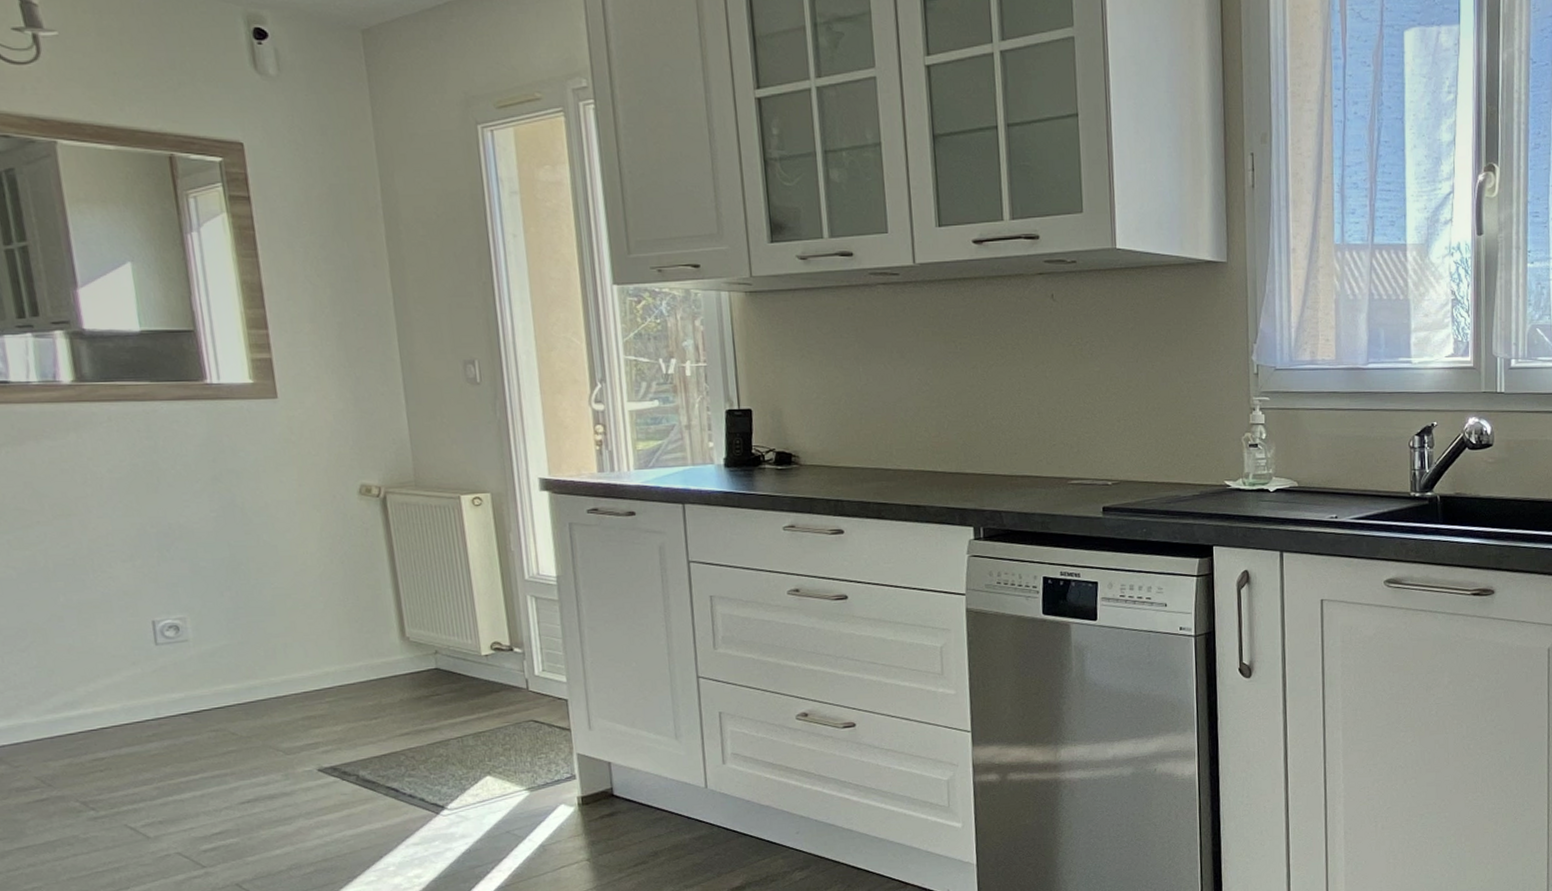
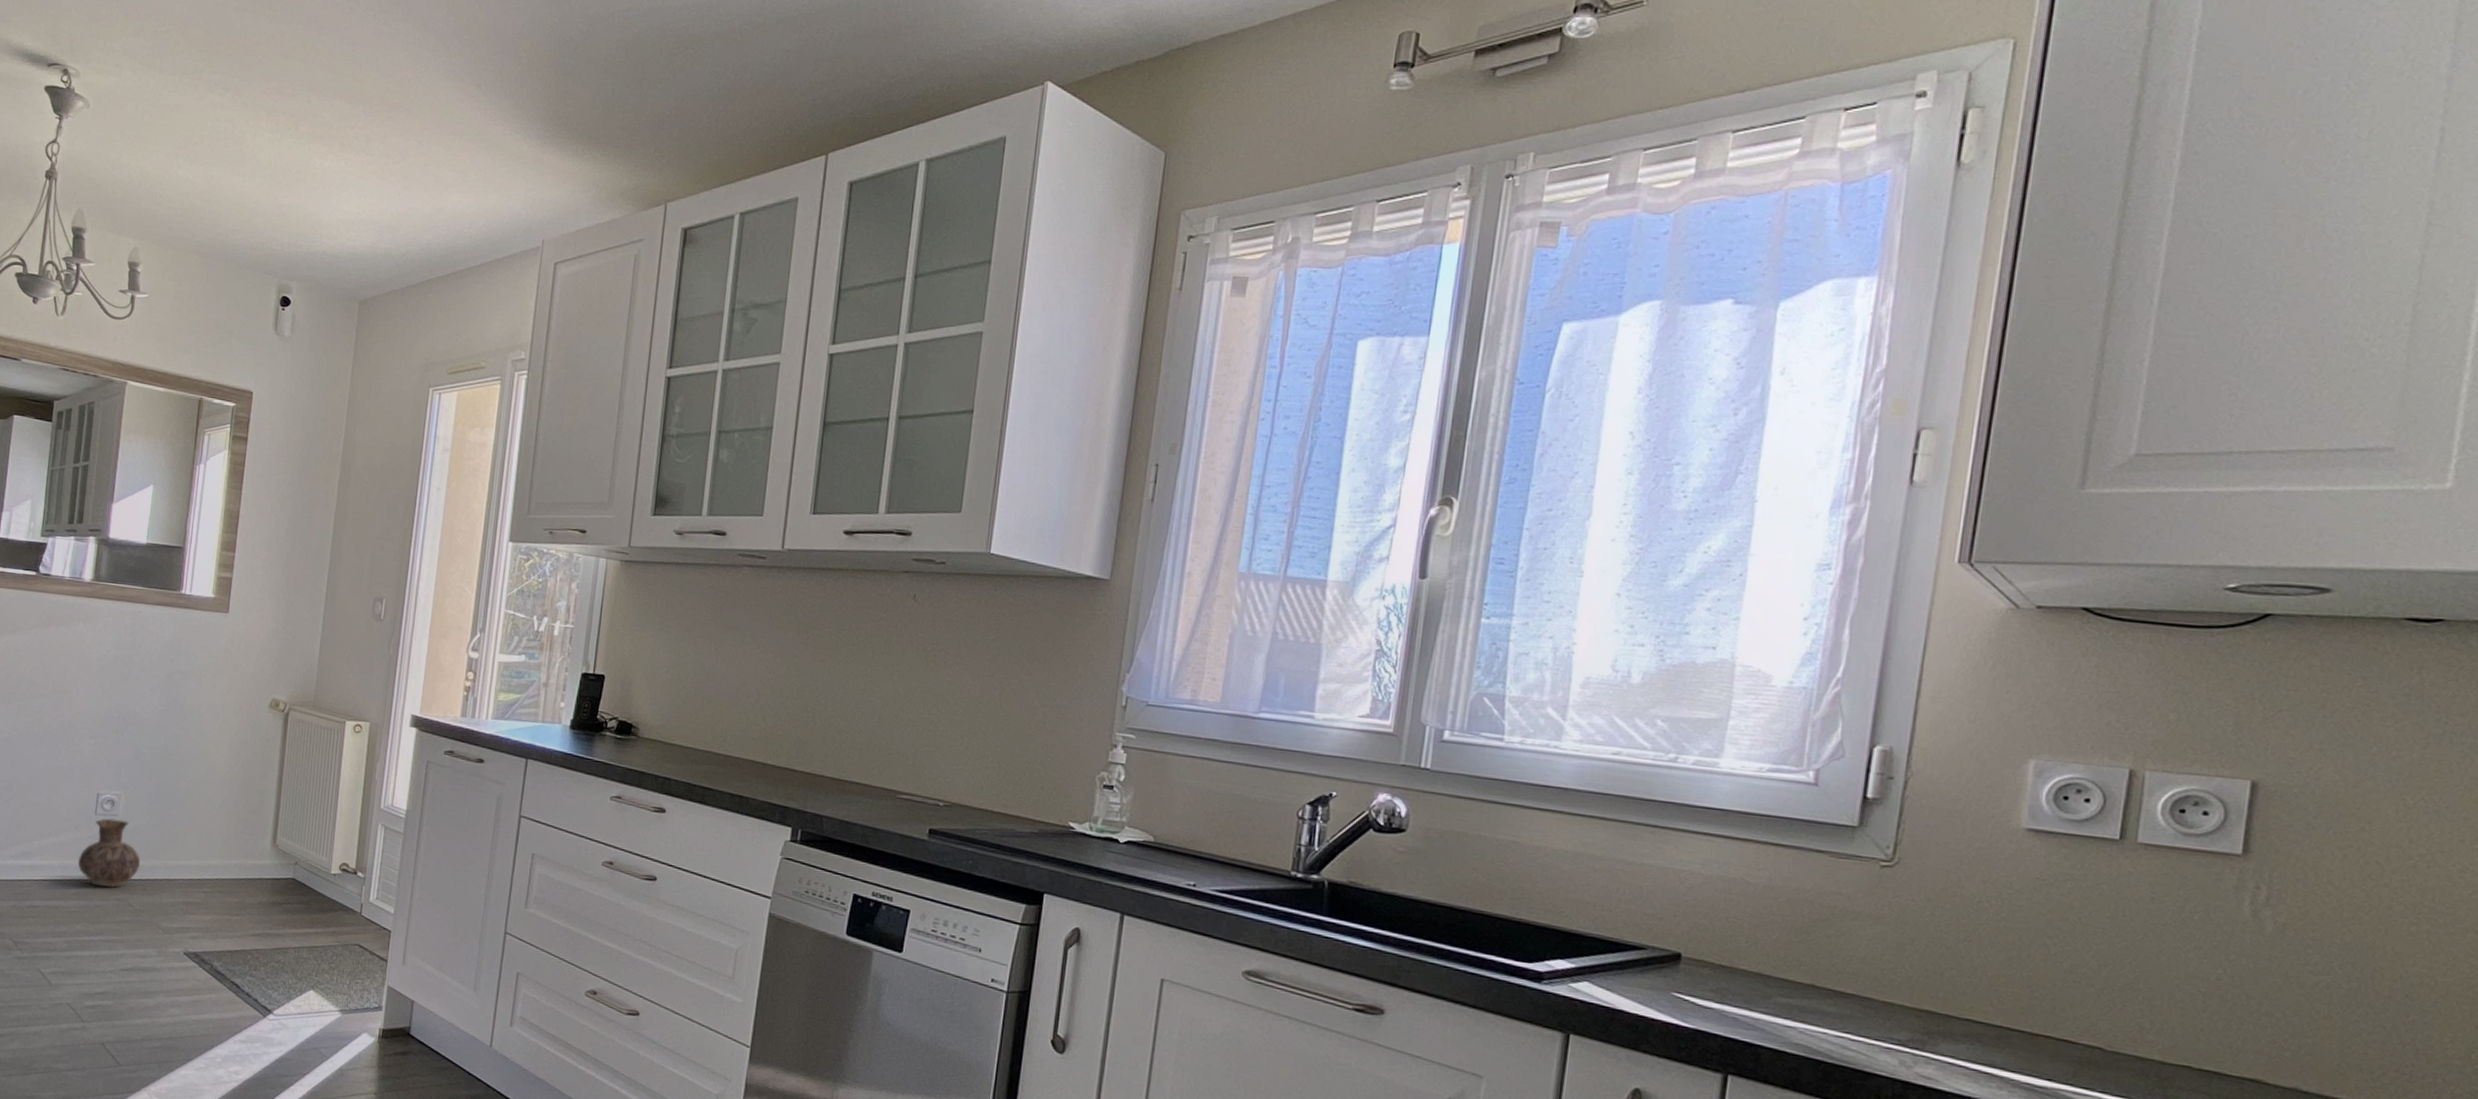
ceramic jug: none [146,644,234,722] -> present [77,818,141,888]

